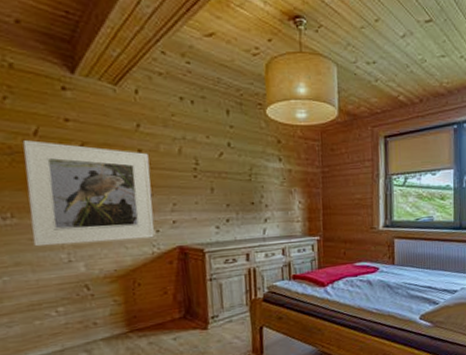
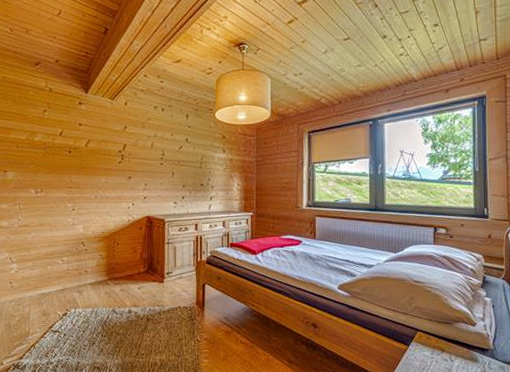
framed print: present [22,140,155,247] -> none [52,139,131,213]

